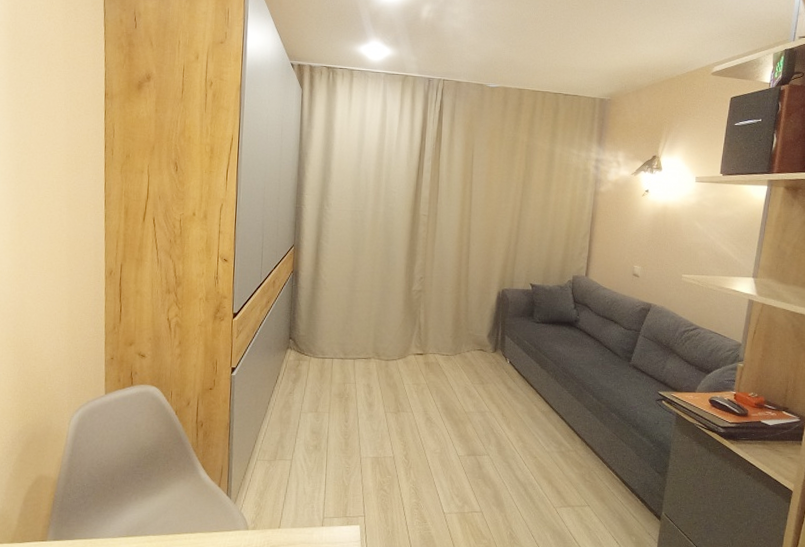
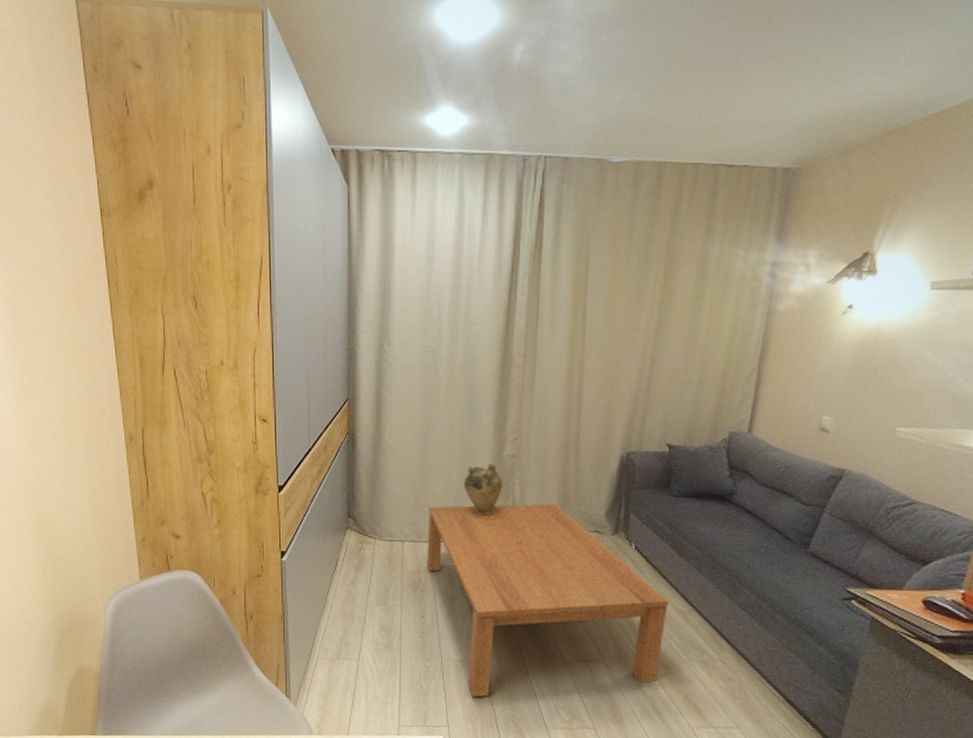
coffee table: none [351,328,535,490] -> present [427,504,669,698]
vase: none [381,297,412,337] -> present [463,464,503,516]

